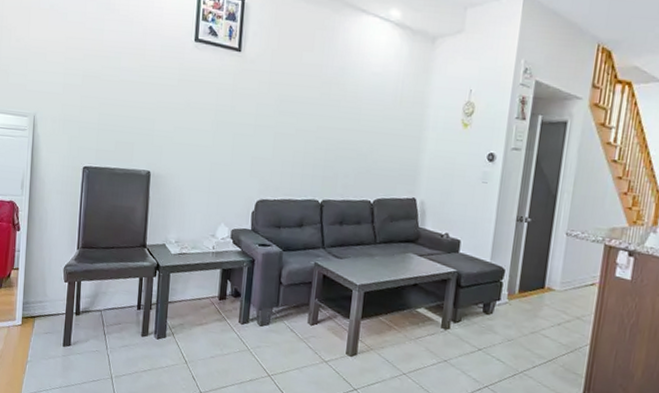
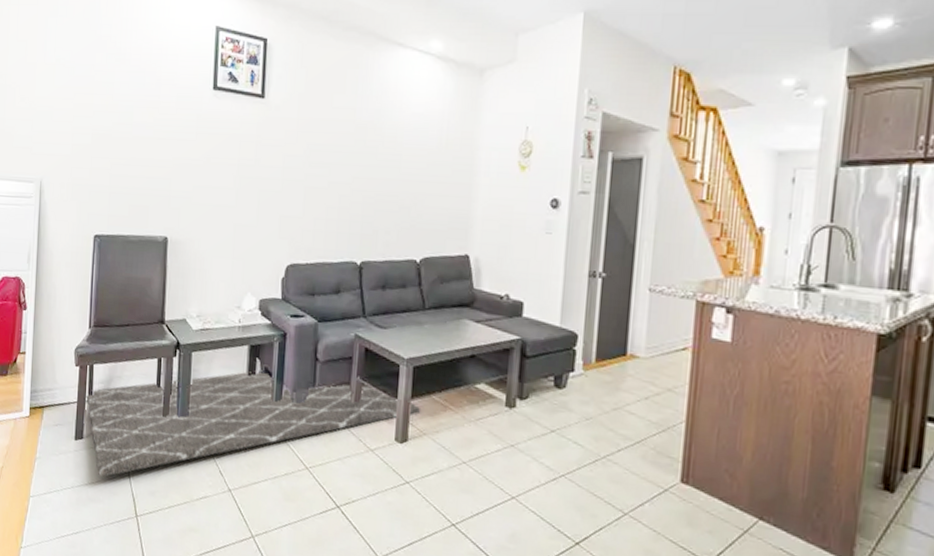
rug: none [74,290,370,379] -> present [86,370,421,477]

